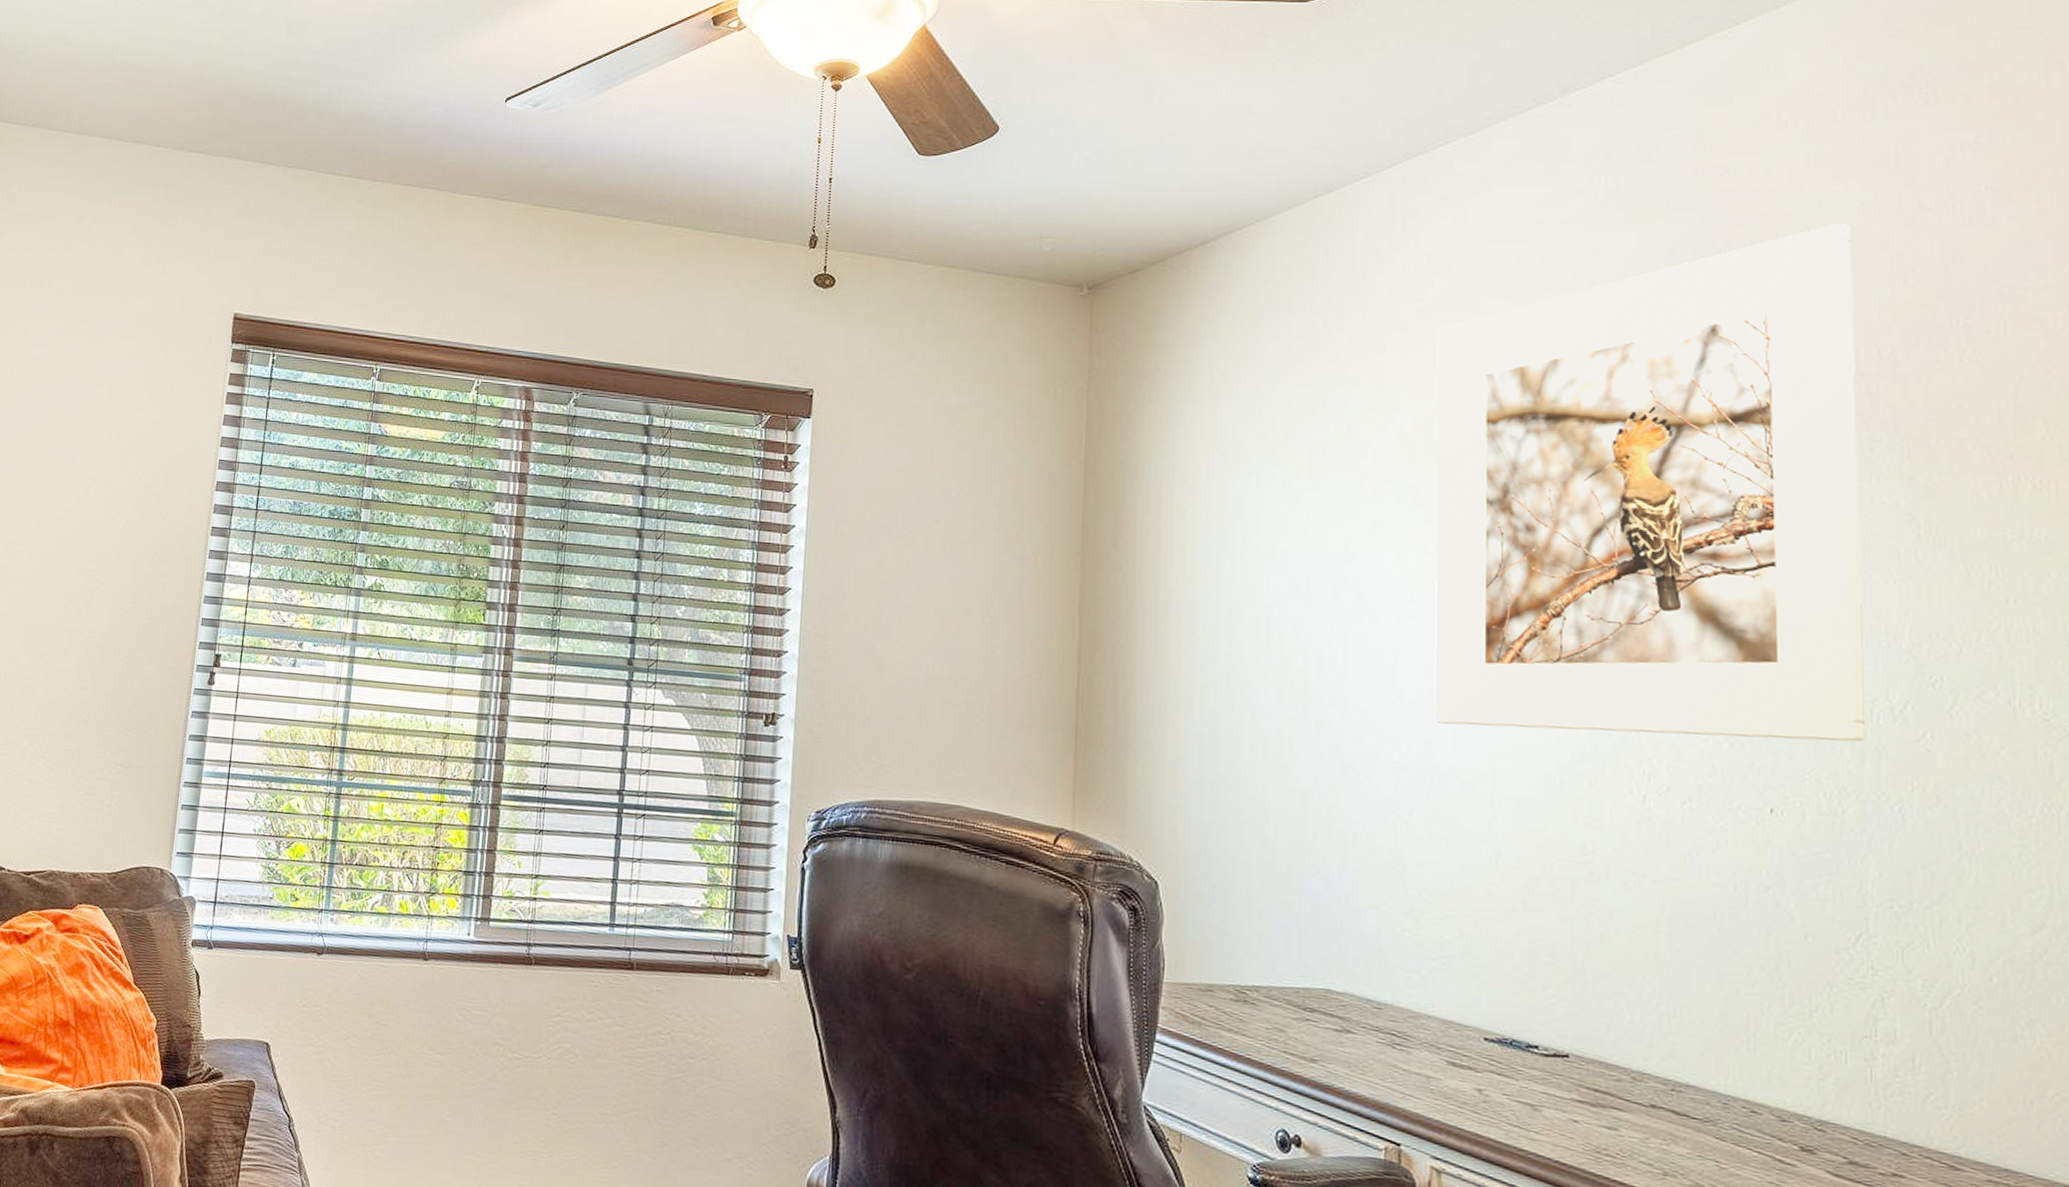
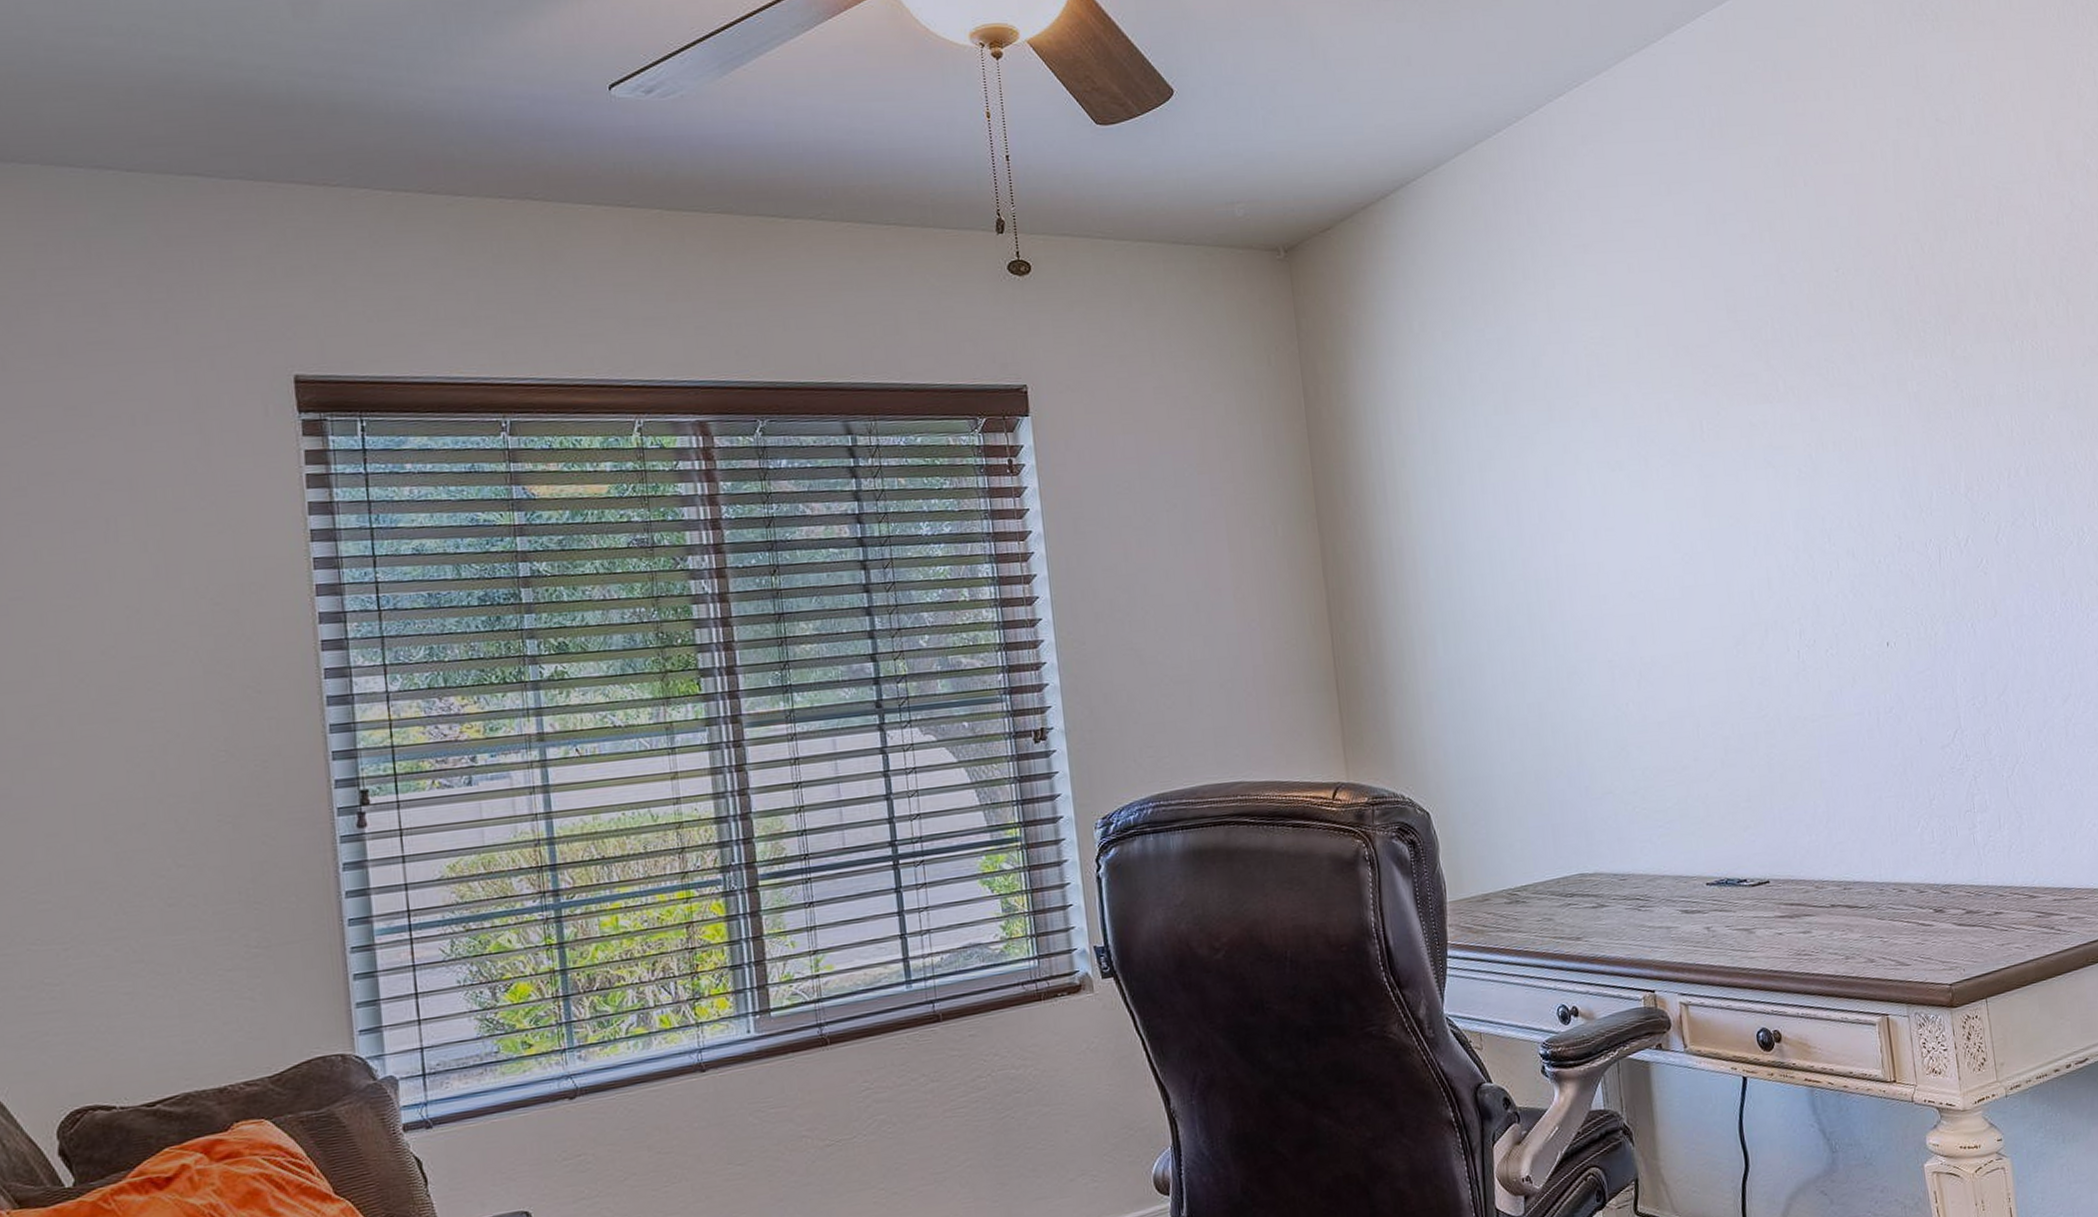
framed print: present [1434,223,1867,742] -> none [1594,137,1945,620]

